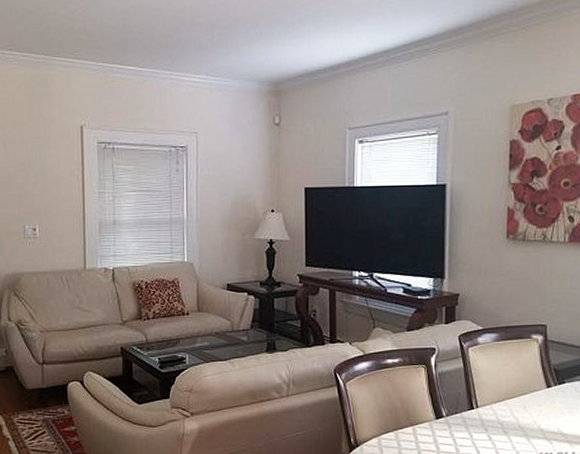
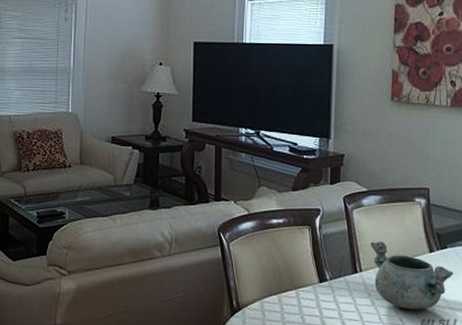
decorative bowl: none [487,378,572,444] -> present [371,241,454,310]

